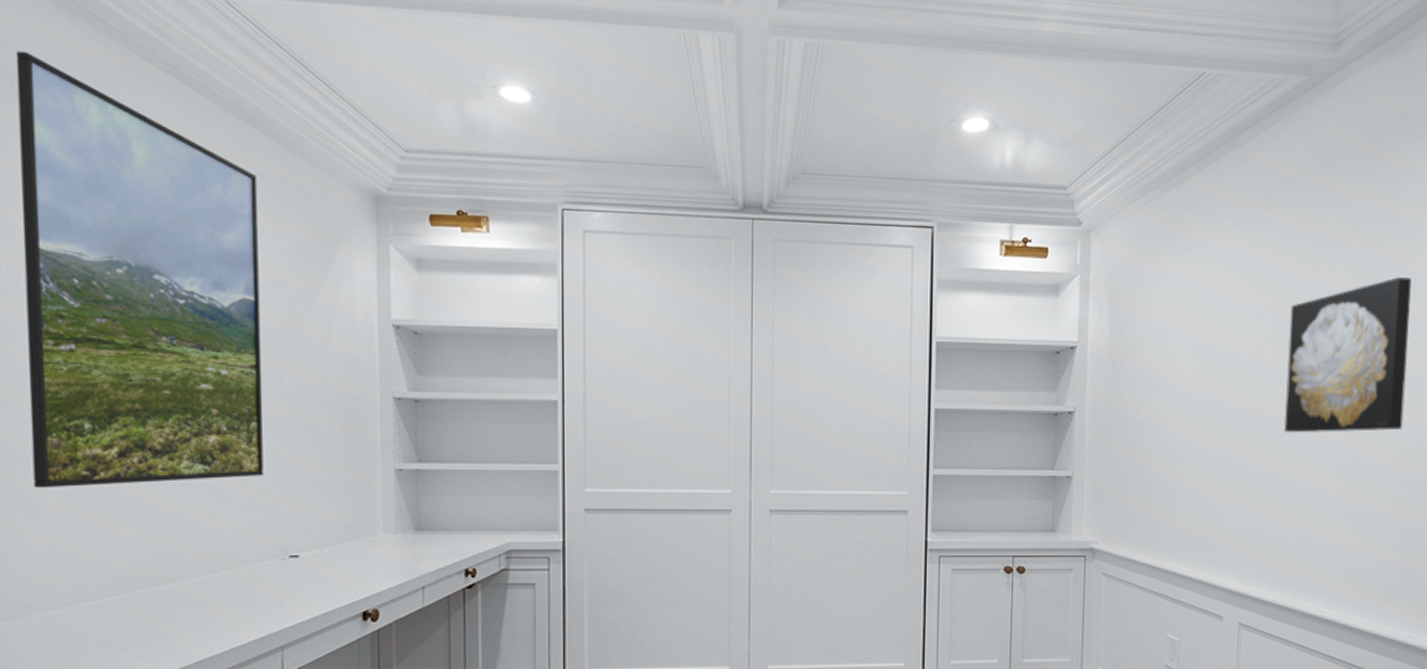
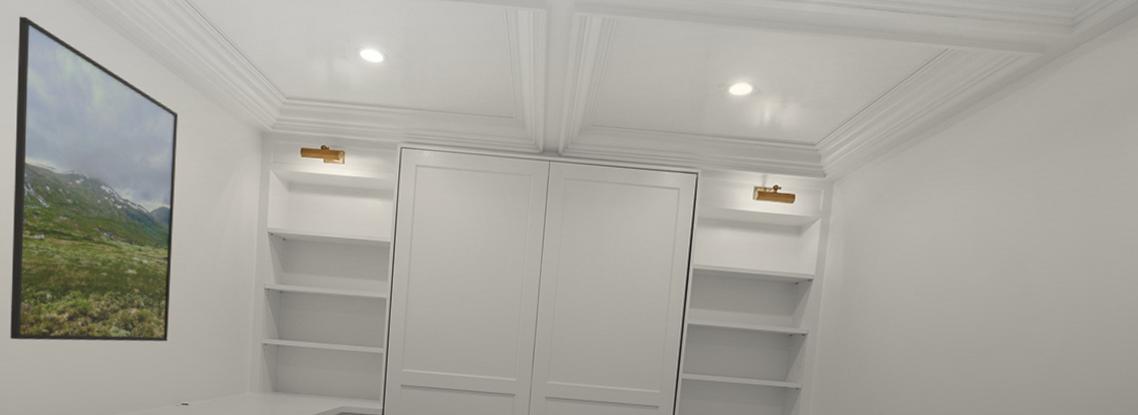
wall art: present [1283,276,1412,433] -> none [994,233,1127,369]

